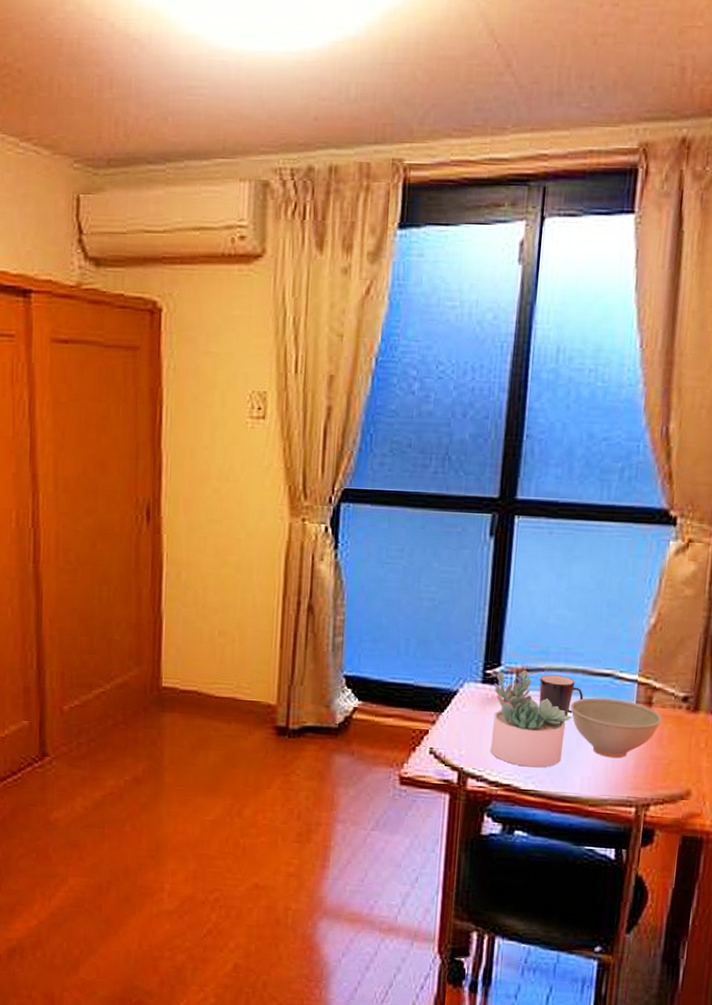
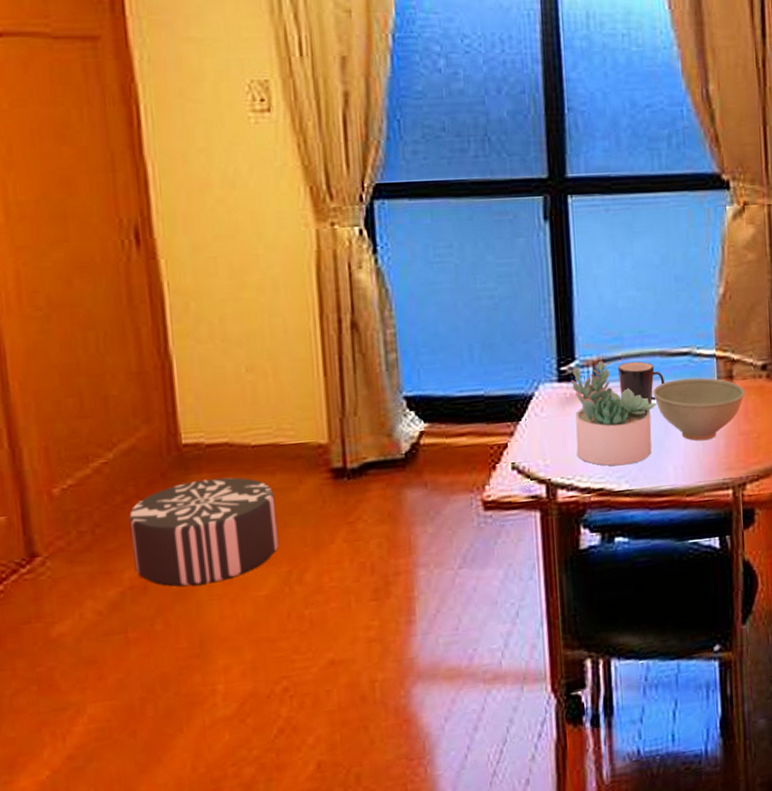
pouf: none [115,718,228,802] -> present [129,477,279,587]

